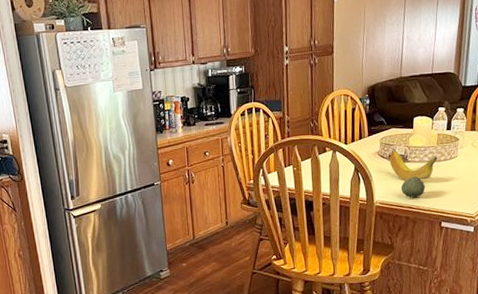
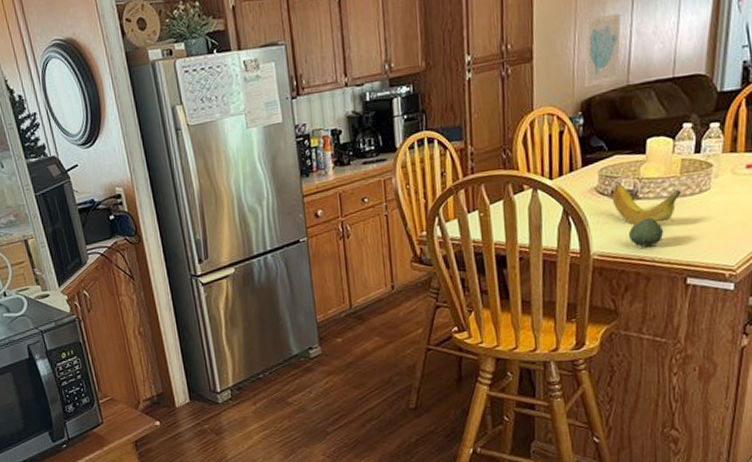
wall art: none [370,23,396,77] -> present [584,13,621,87]

